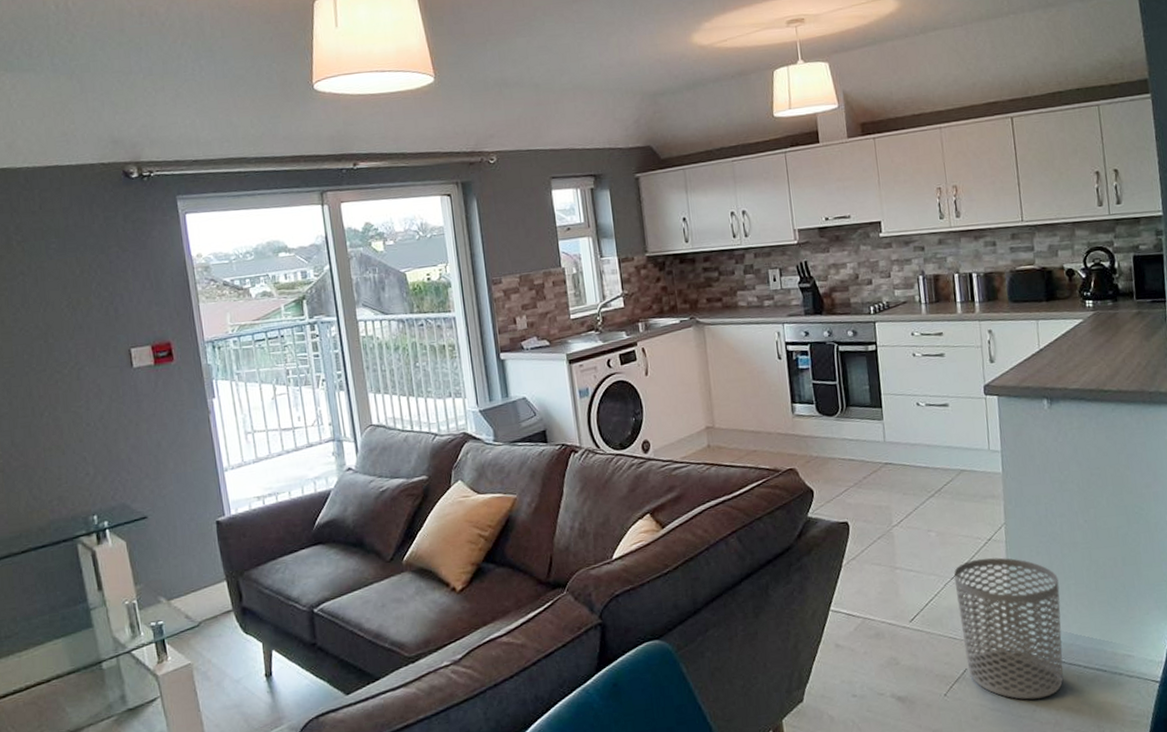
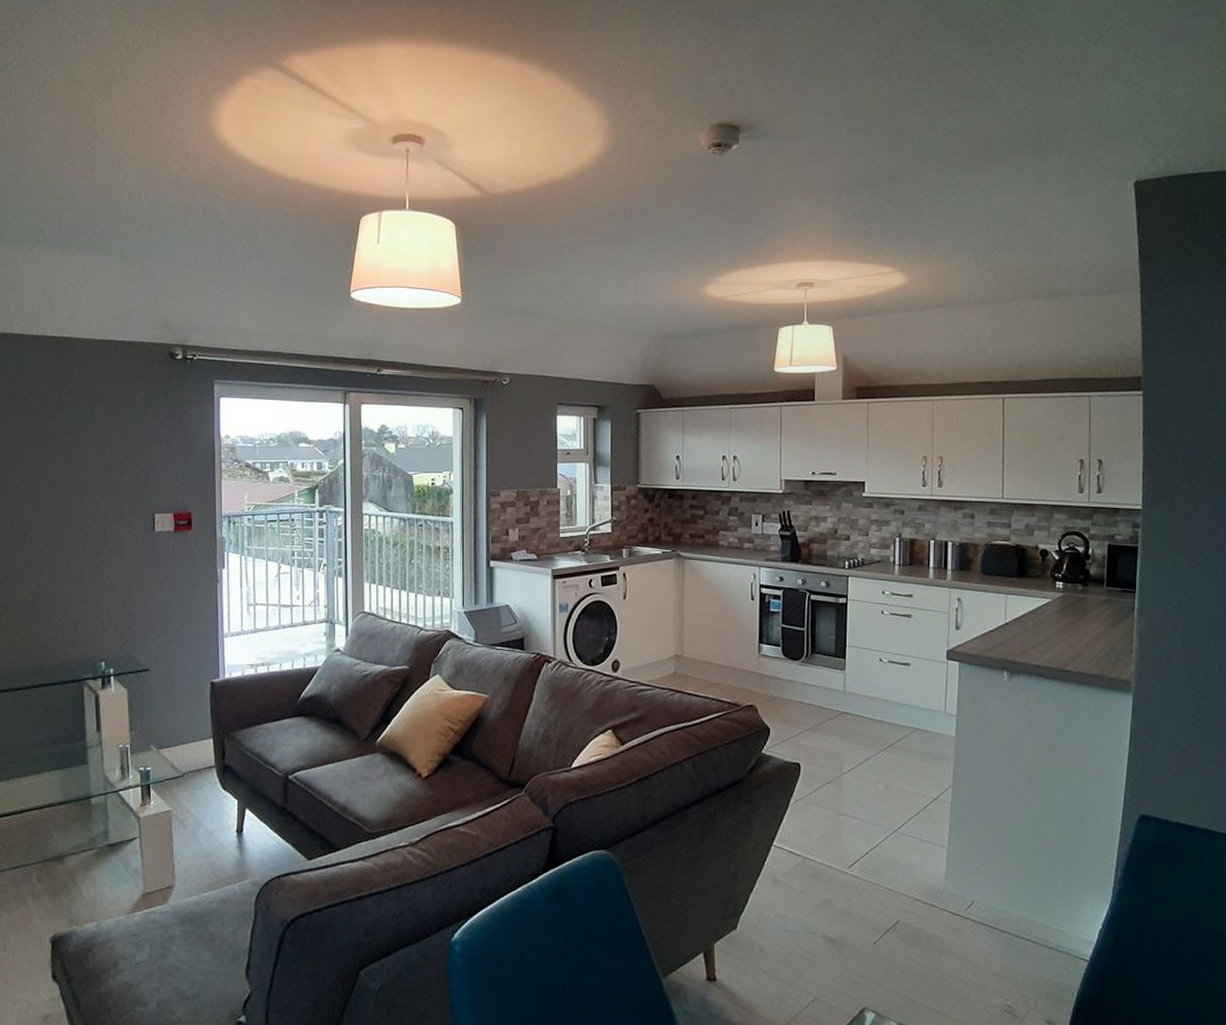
waste bin: present [954,557,1063,700] -> none [896,816,999,960]

